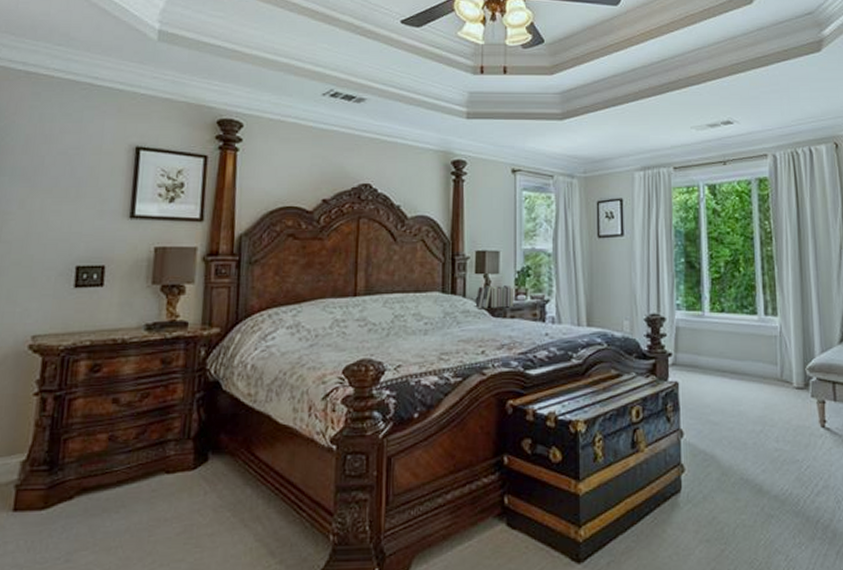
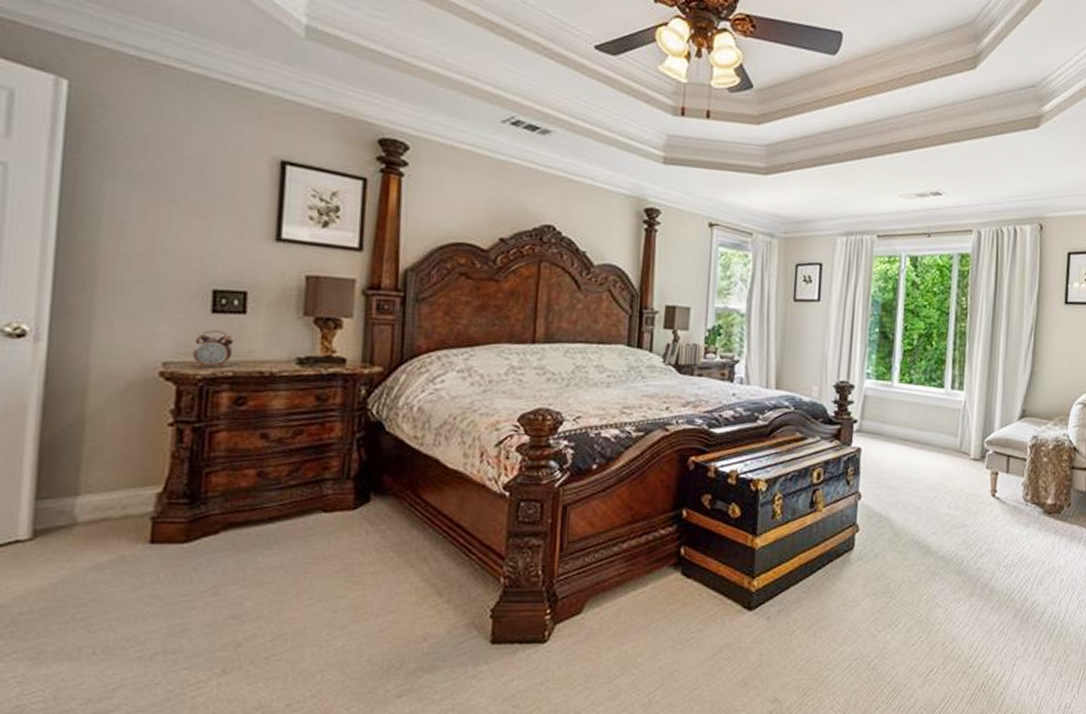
alarm clock: none [56,303,92,340] -> present [192,330,233,368]

